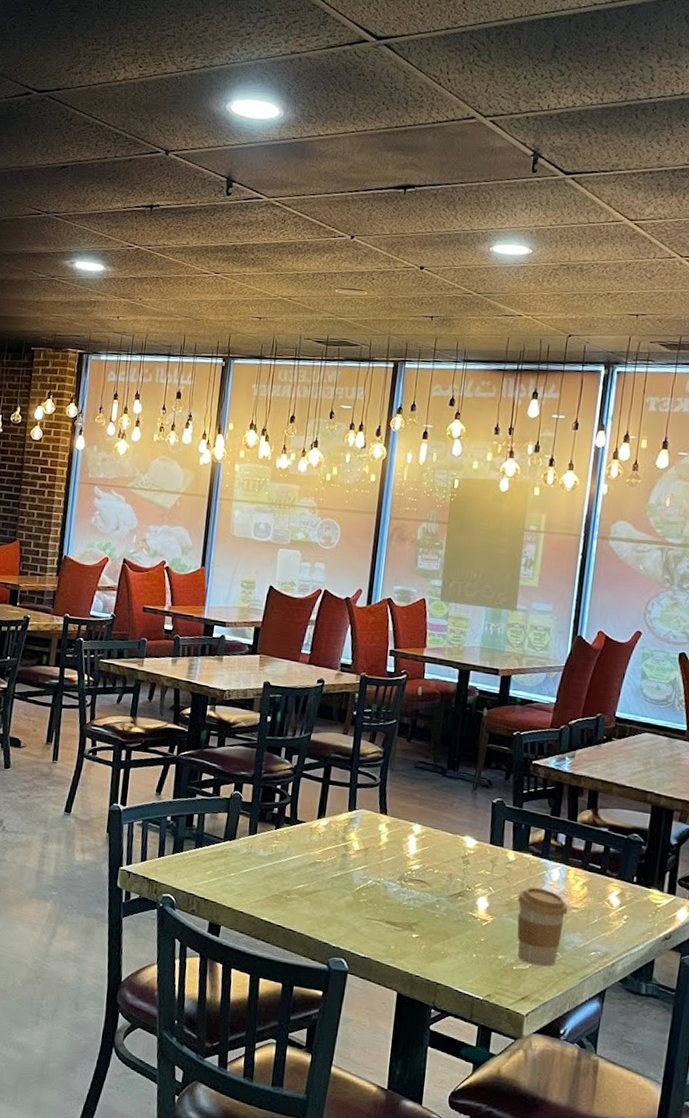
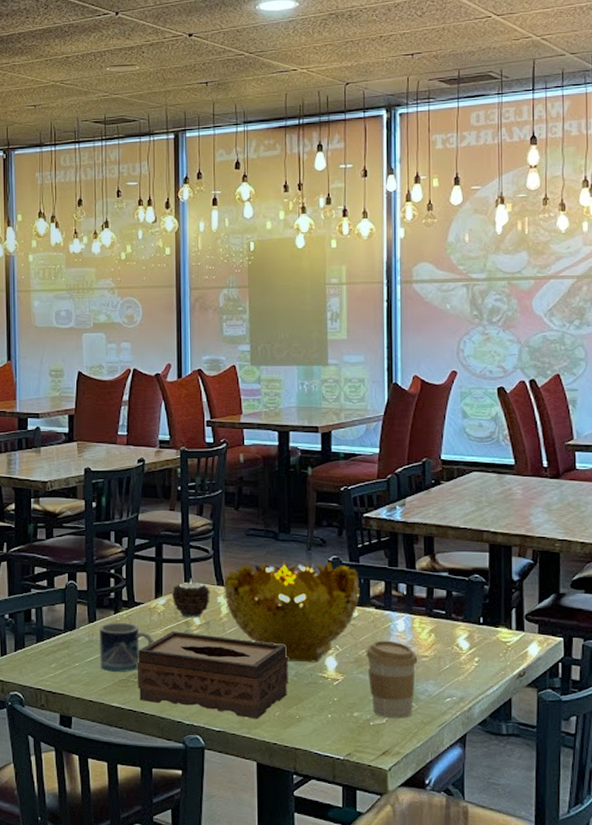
mug: none [255,837,311,888] -> present [100,622,153,672]
tissue box: none [289,853,441,950] -> present [137,631,288,719]
candle: none [333,804,373,843] -> present [171,579,210,618]
decorative bowl: none [386,796,521,902] -> present [224,560,360,663]

